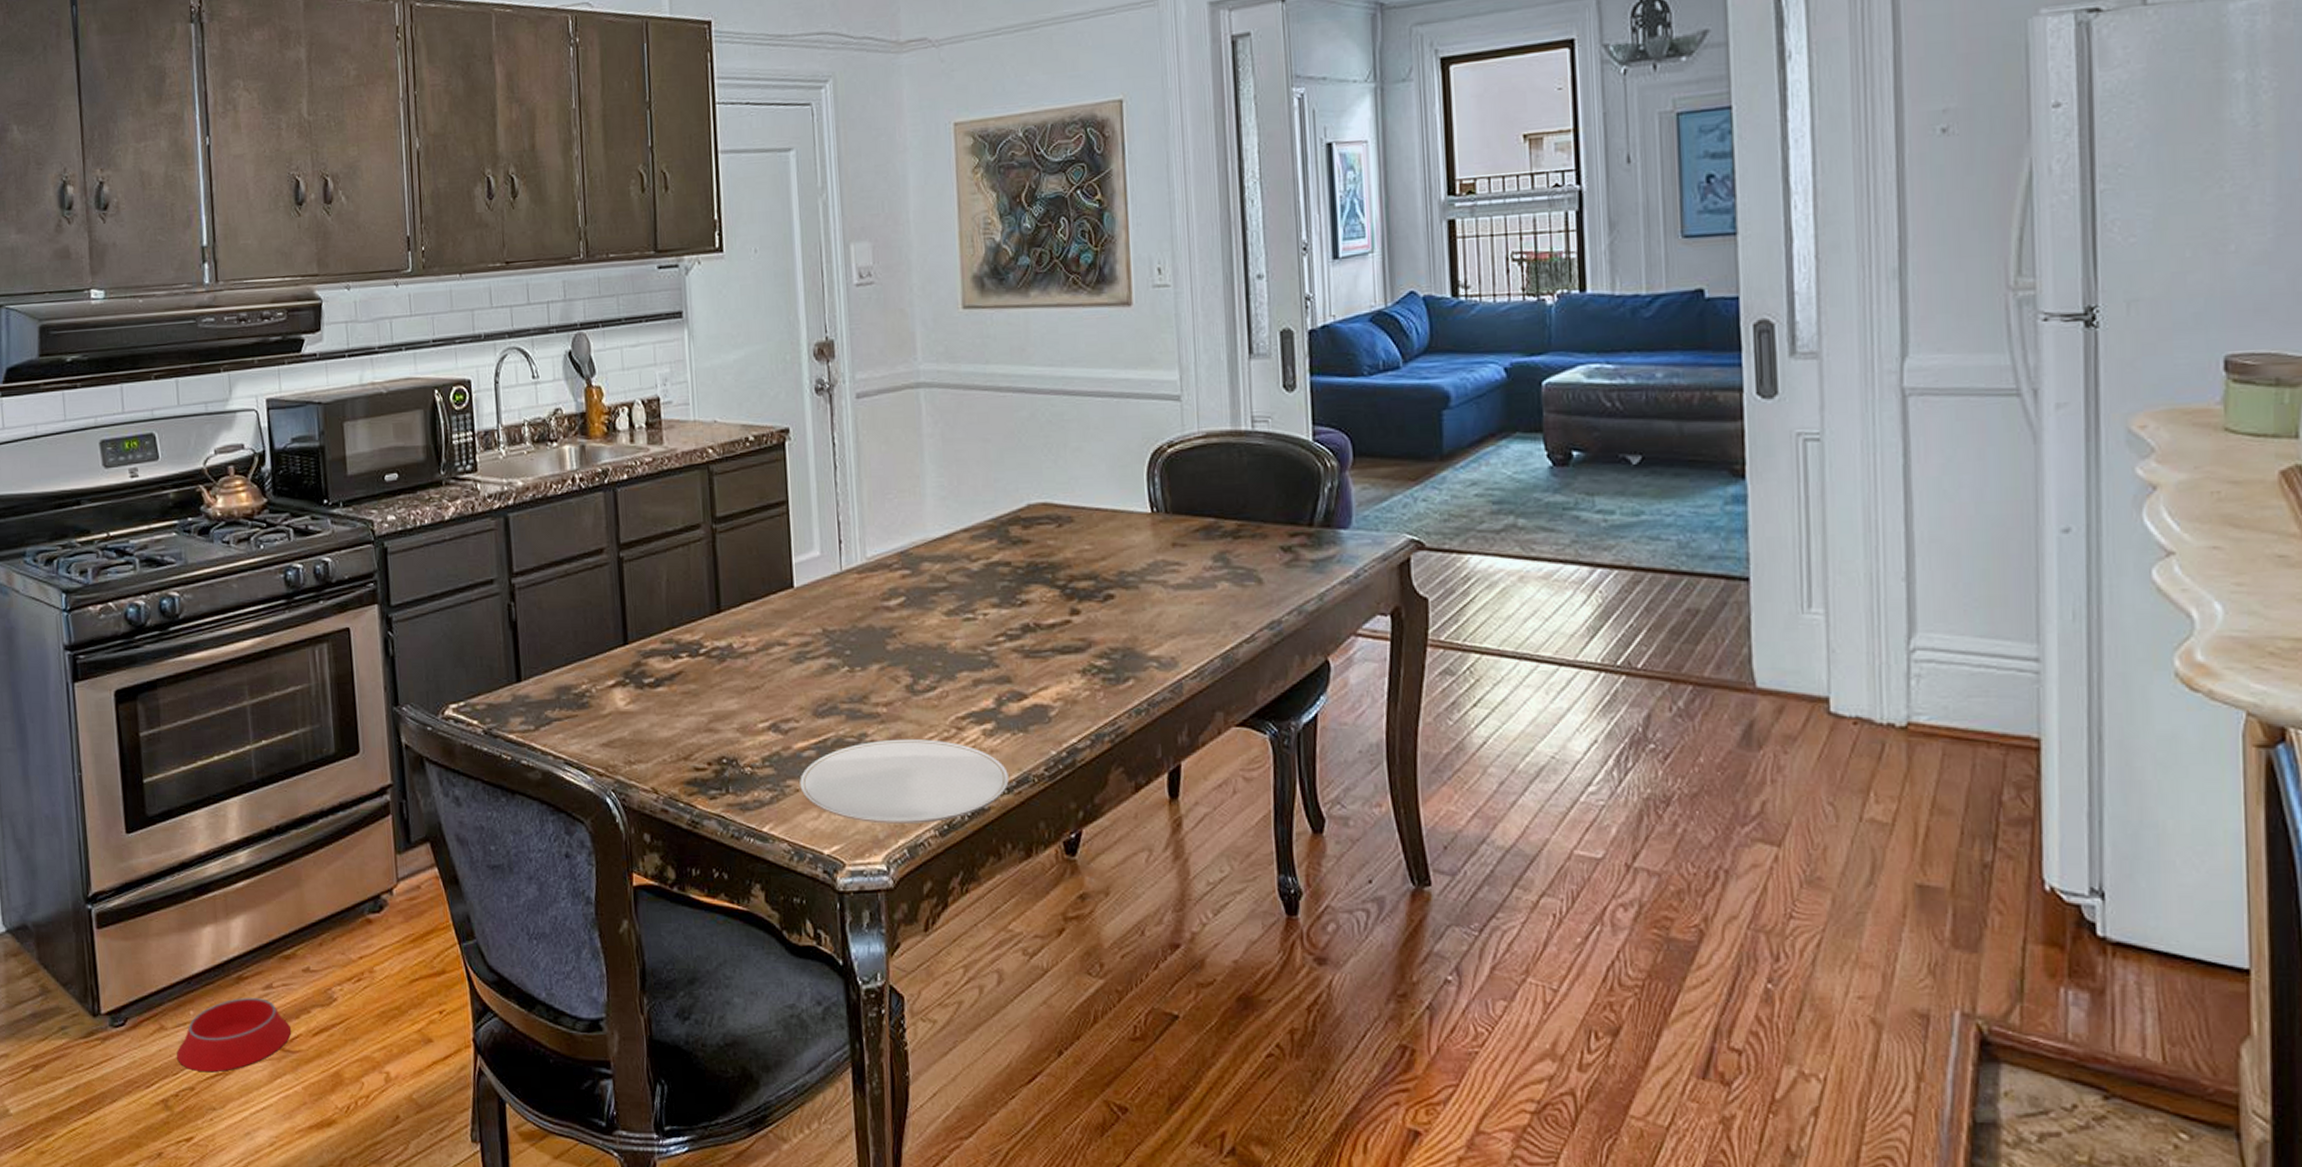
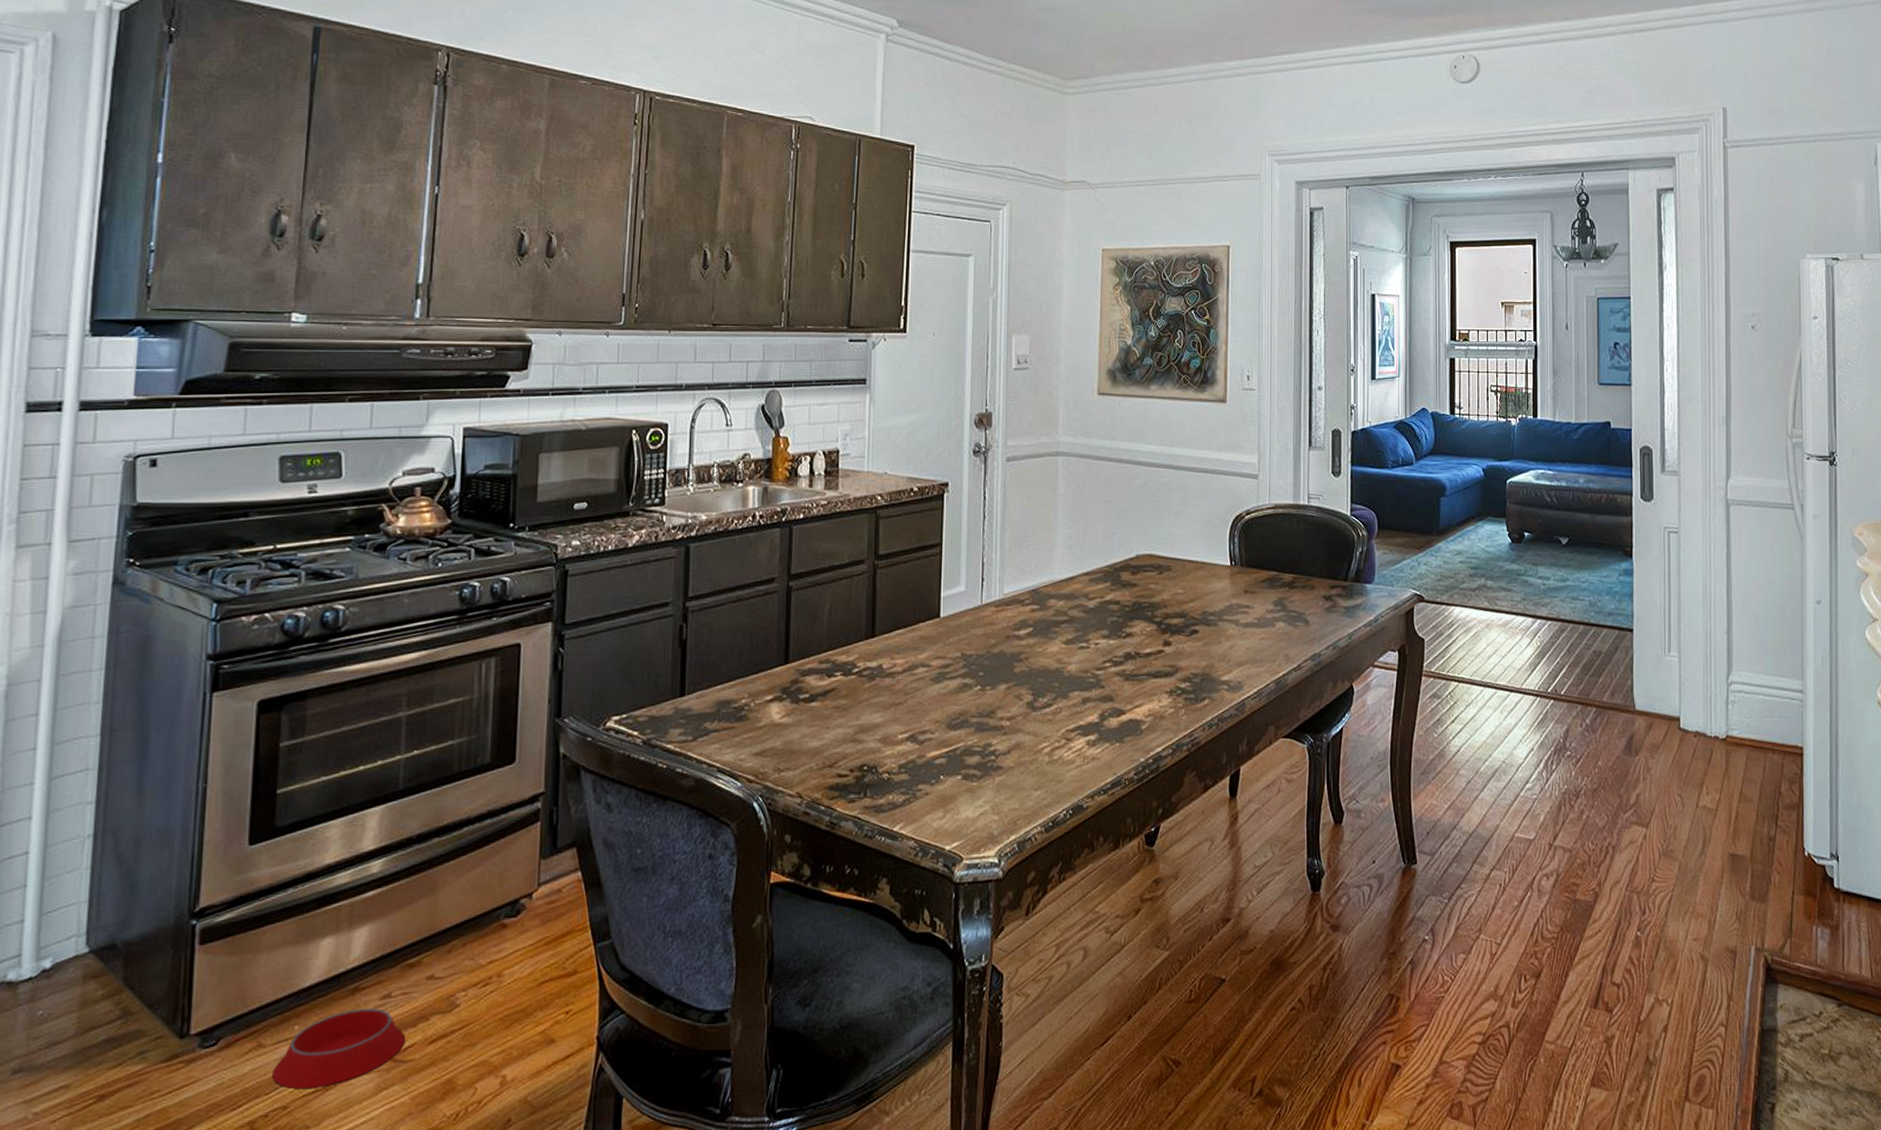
plate: present [800,738,1009,825] -> none [930,748,1105,823]

